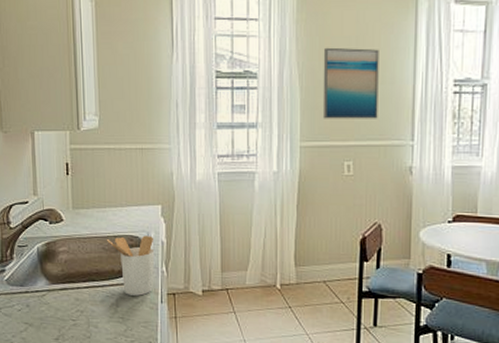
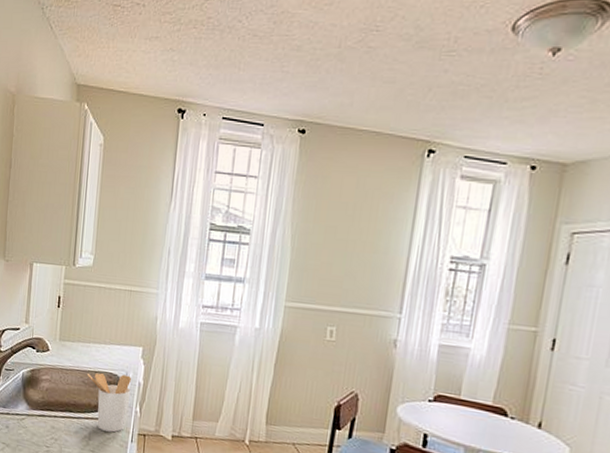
wall art: present [322,47,379,119] -> none [310,211,376,288]

